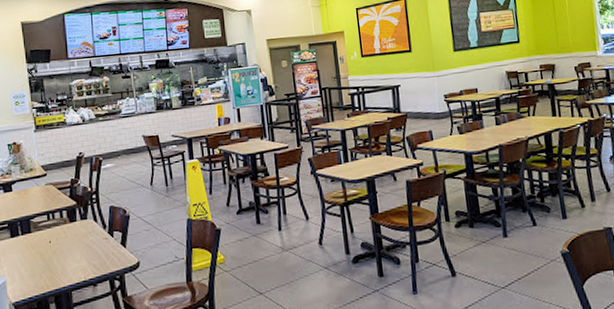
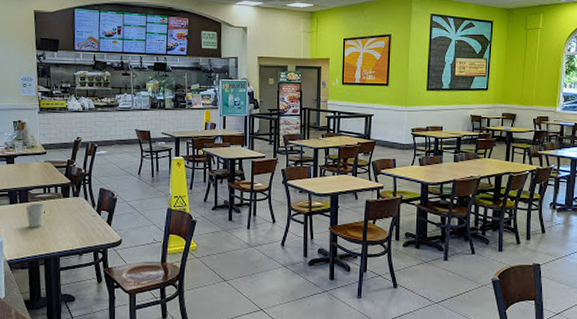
paper cup: none [28,232,50,262] -> present [25,203,44,228]

